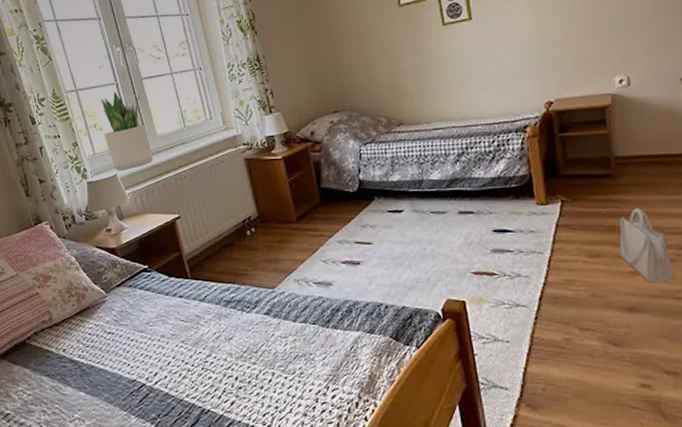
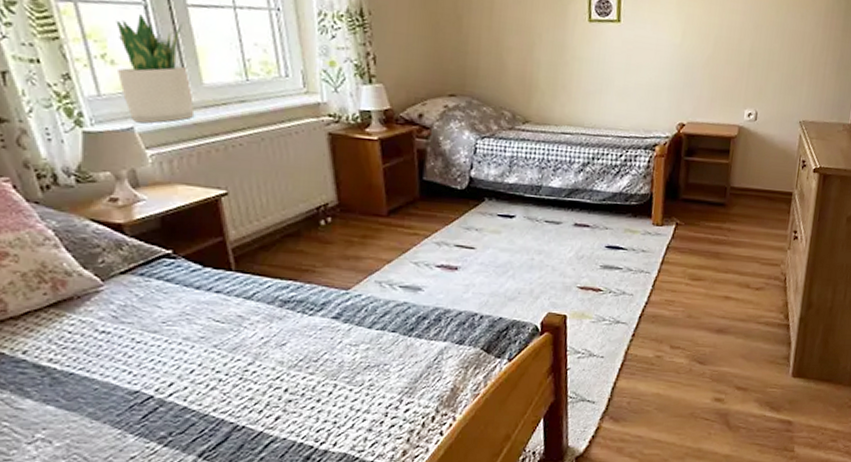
handbag: present [619,208,675,283] -> none [719,238,761,308]

